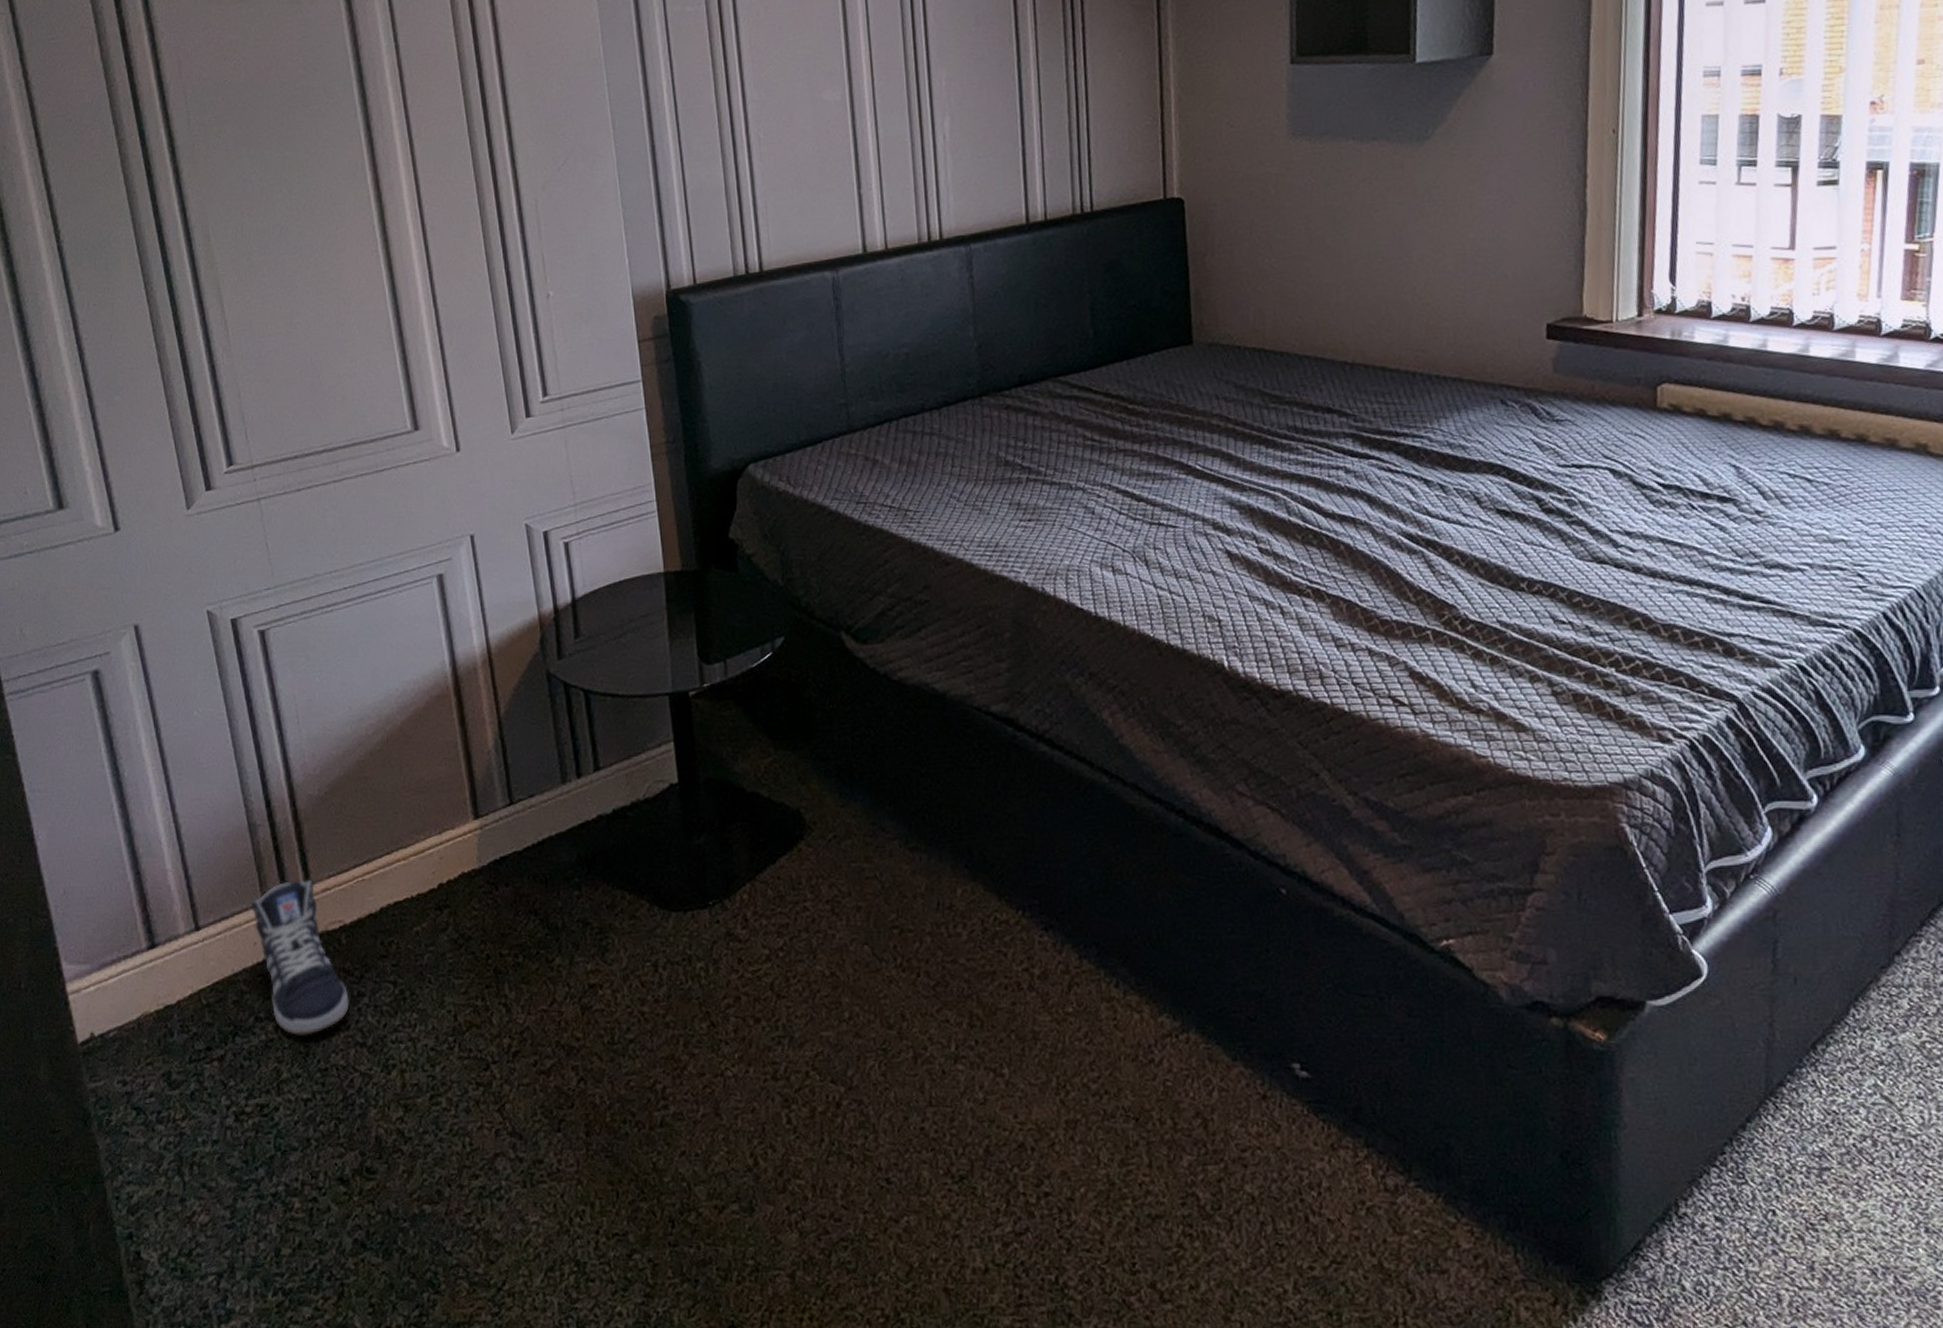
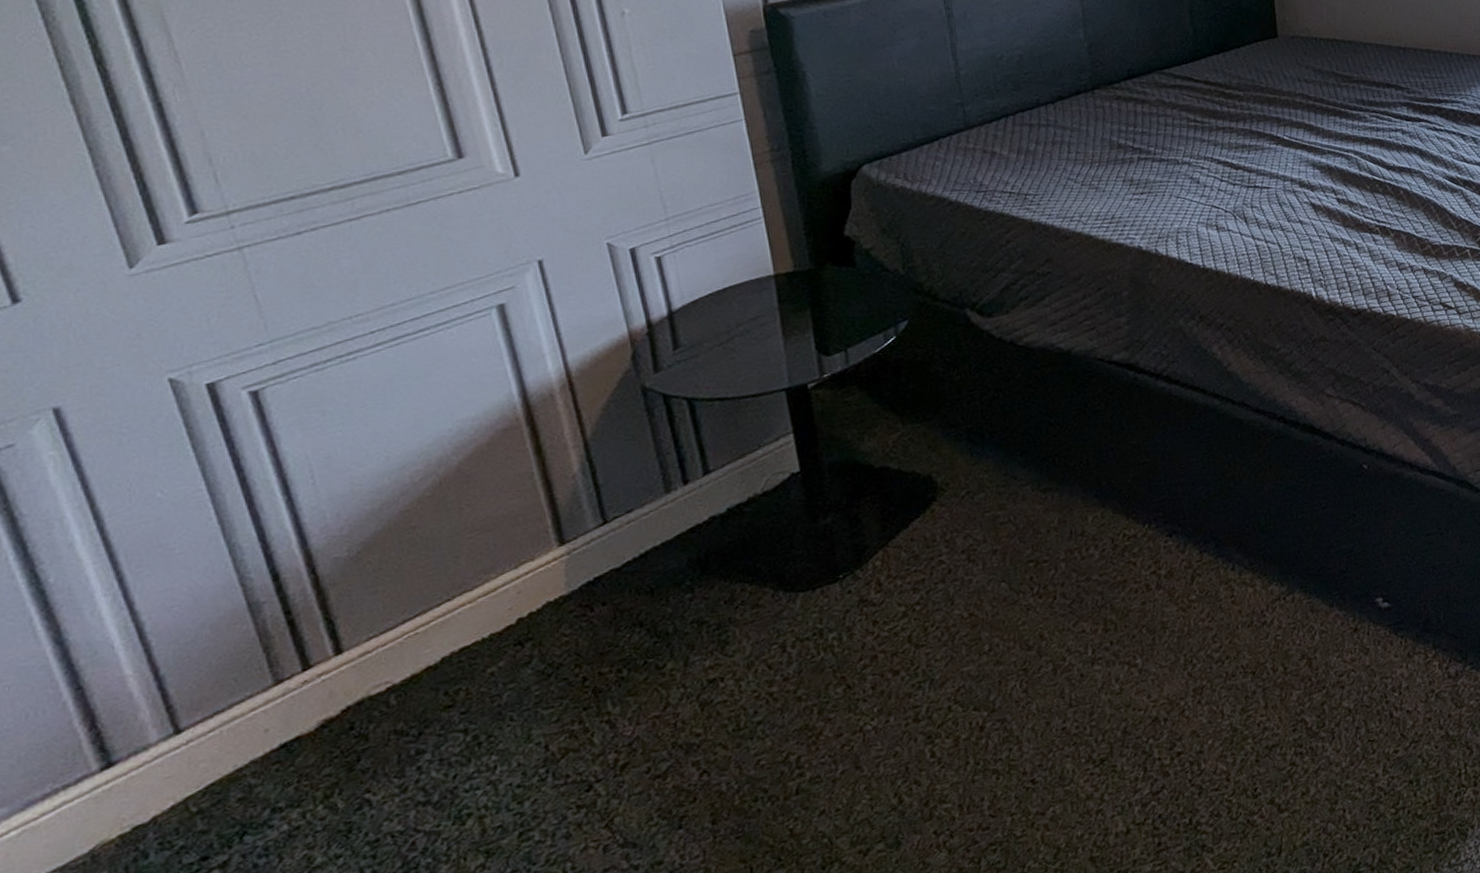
sneaker: present [251,879,350,1036] -> none [258,646,405,815]

